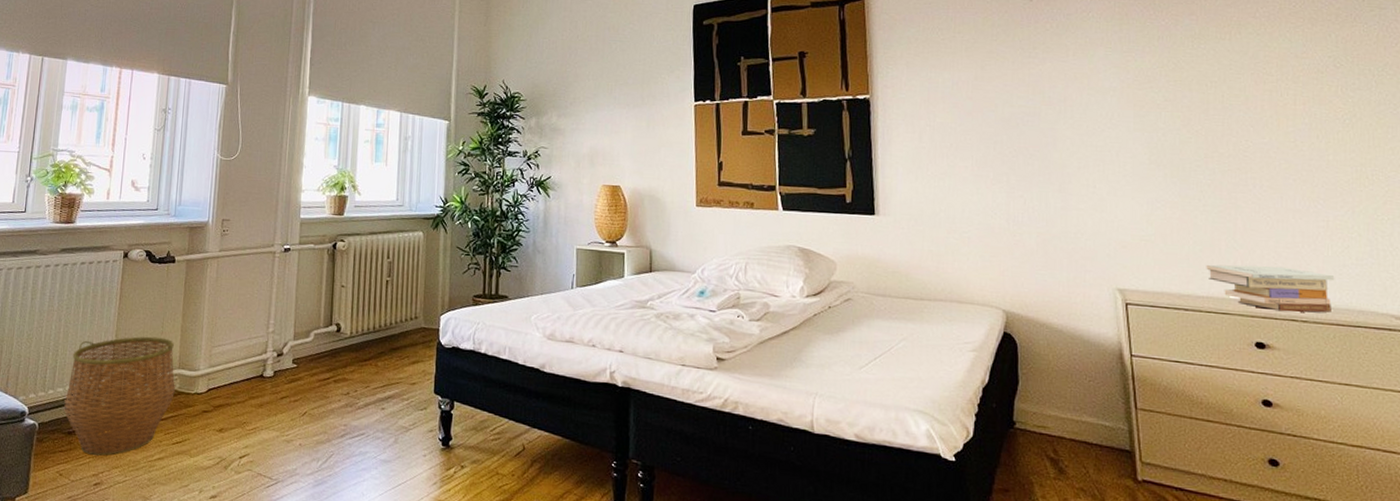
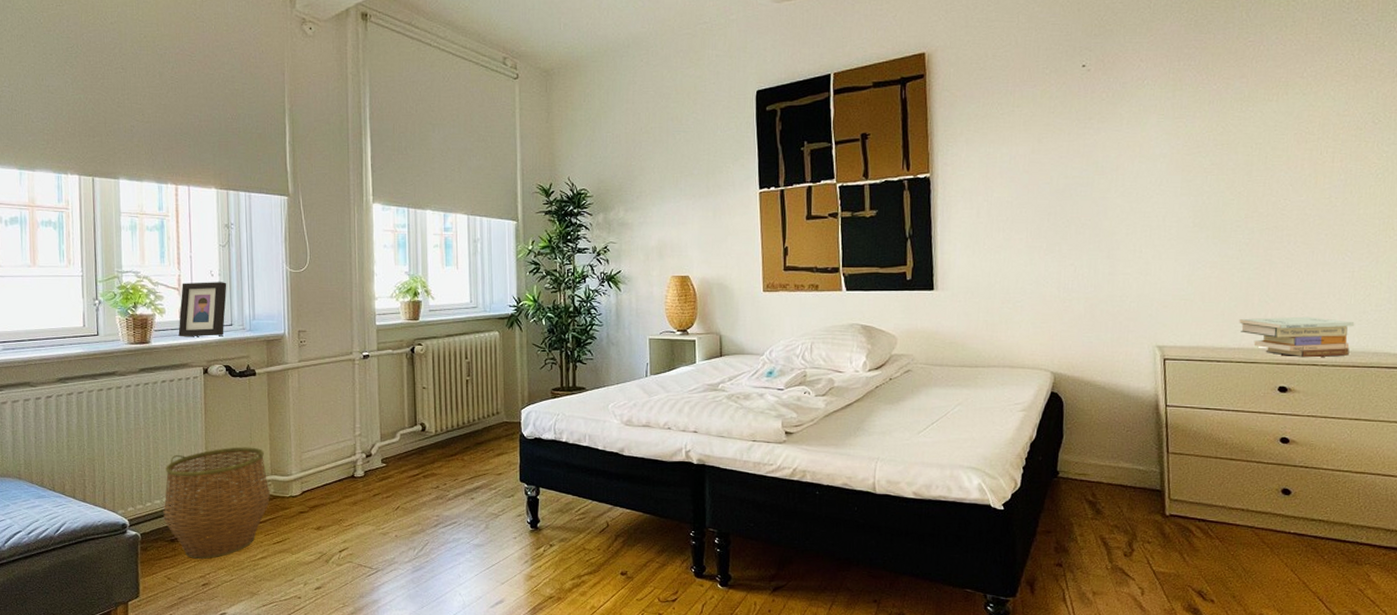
picture frame: none [103,164,158,220] -> present [178,282,227,337]

